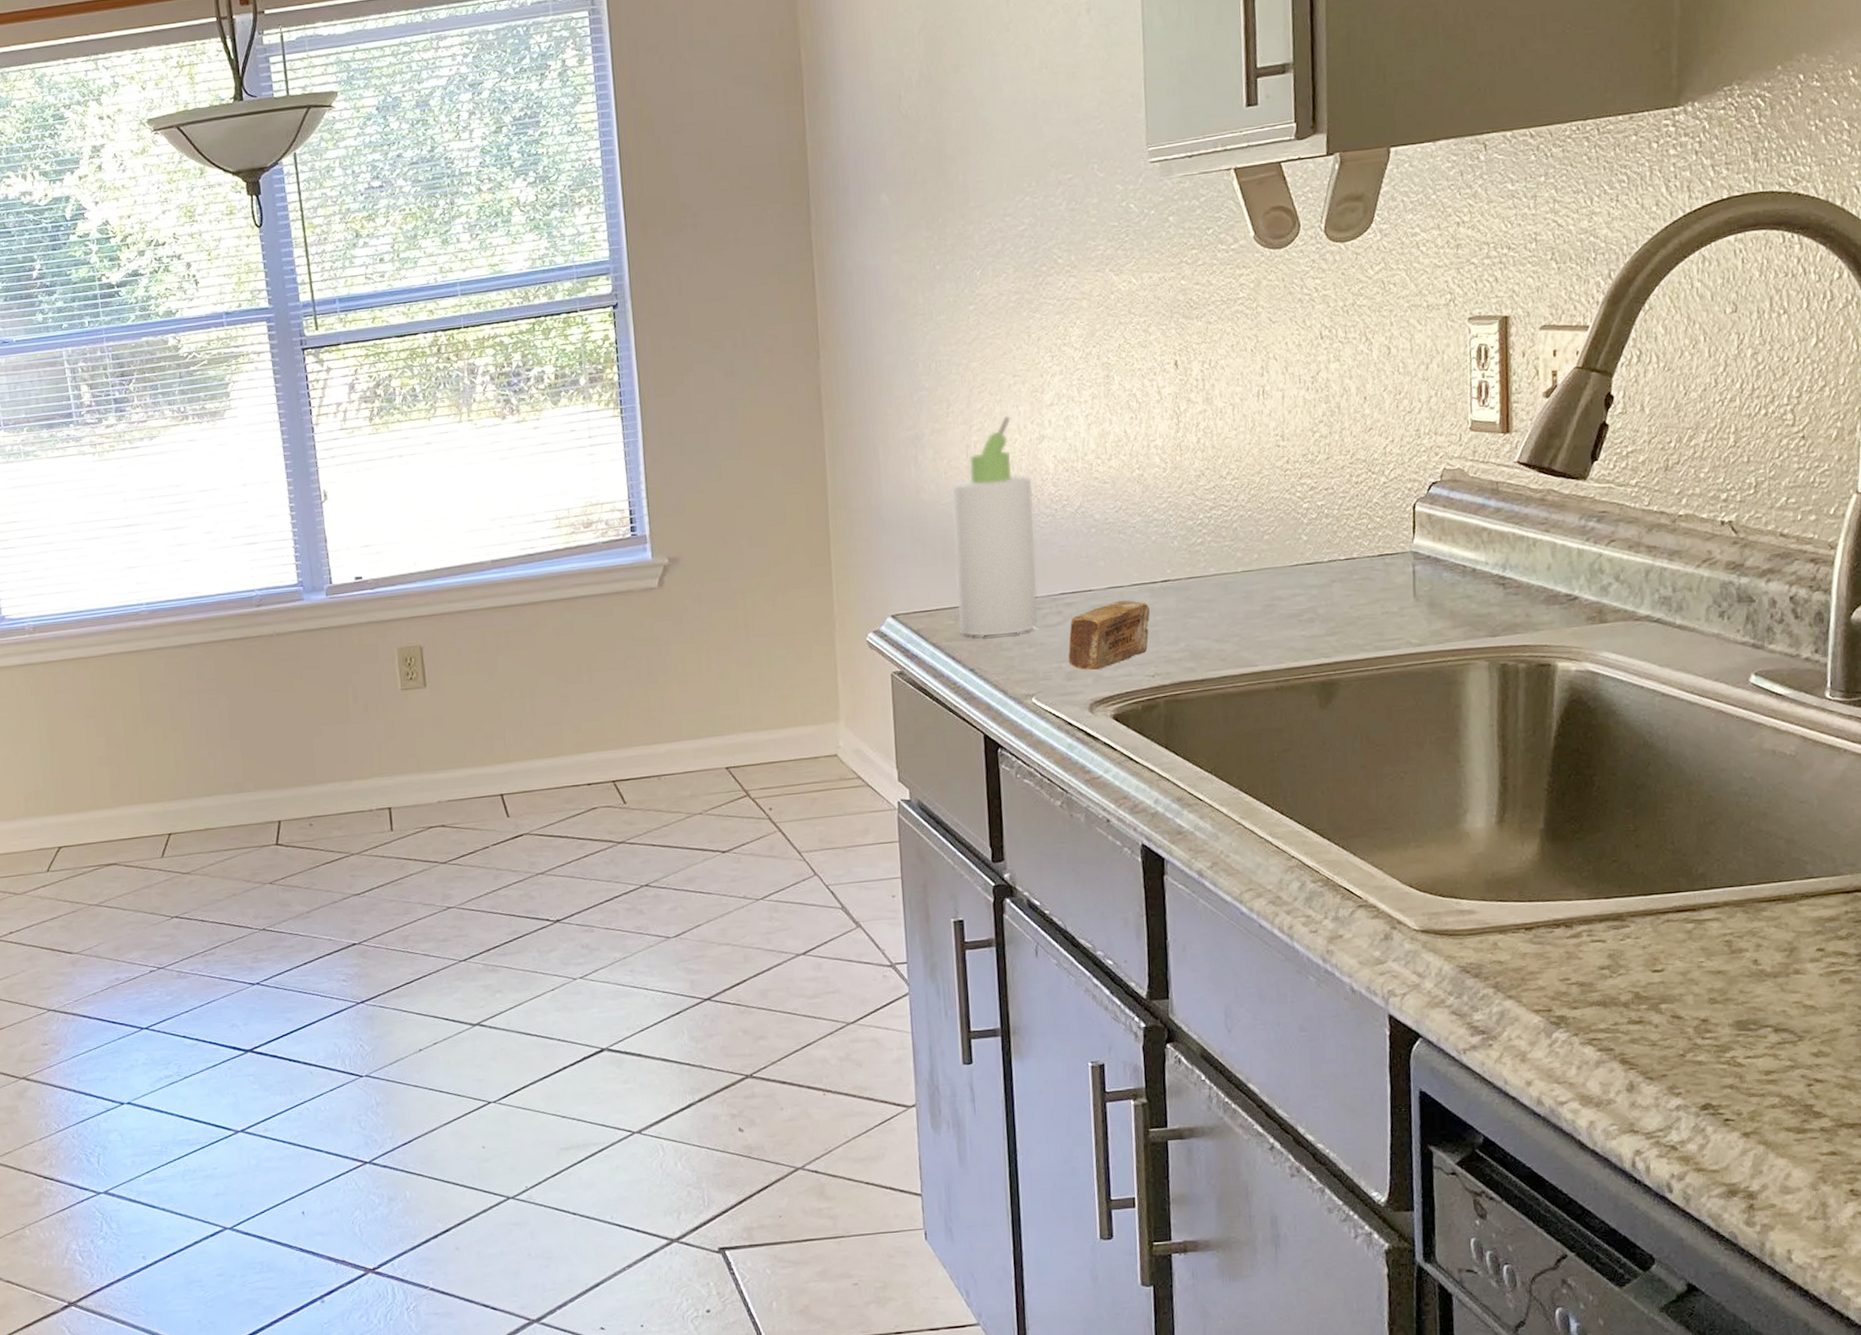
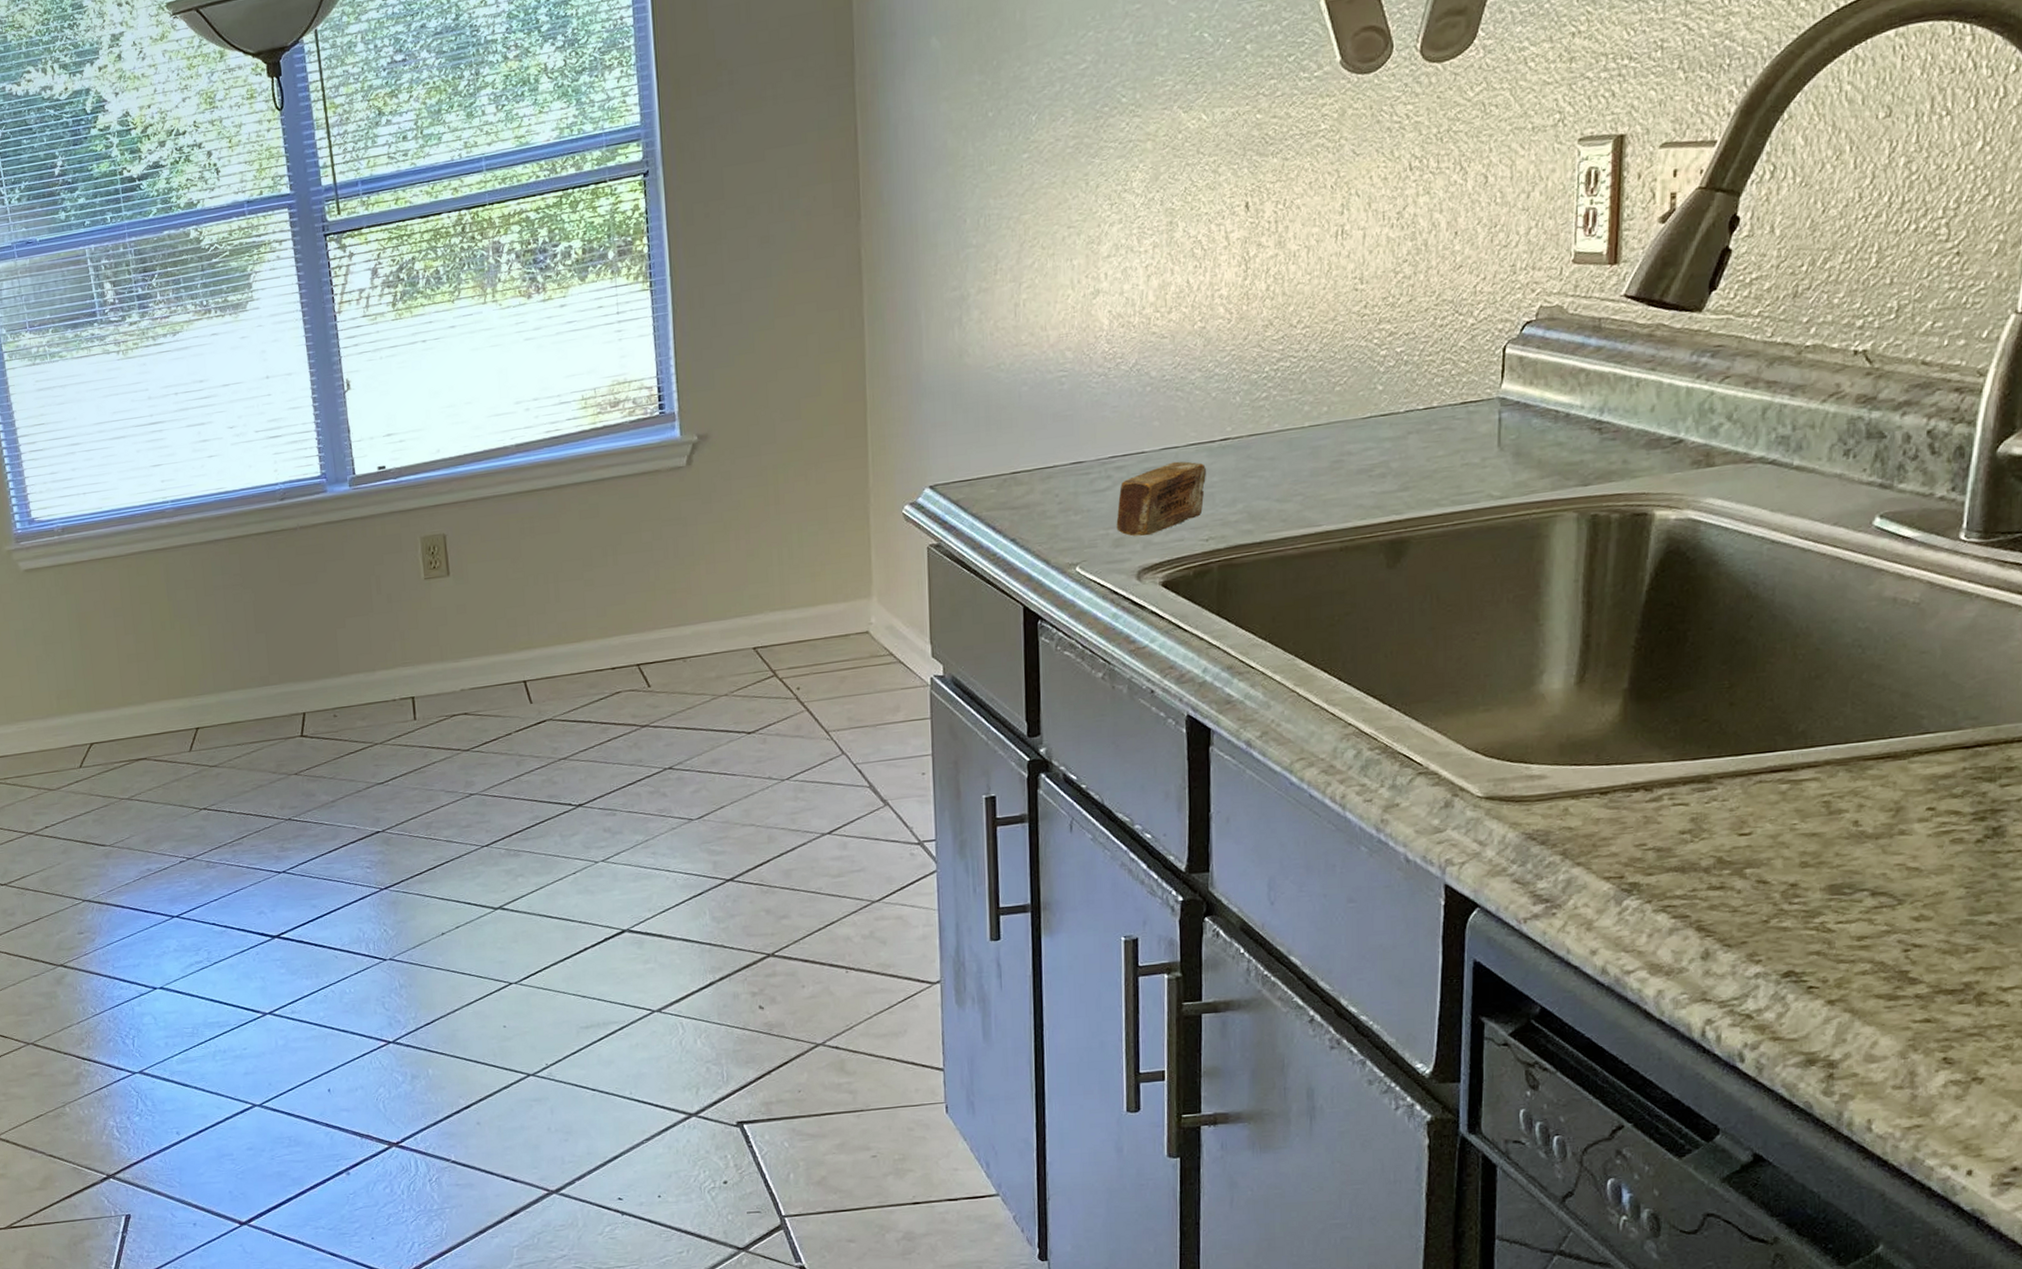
bottle: present [952,416,1038,637] -> none [997,271,1086,505]

